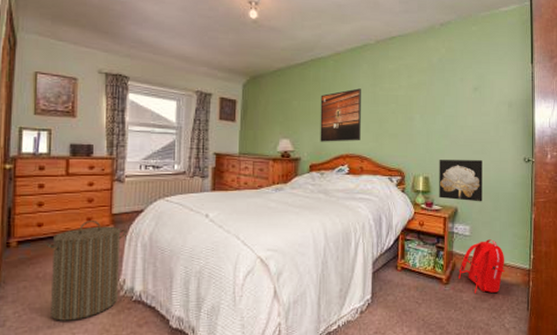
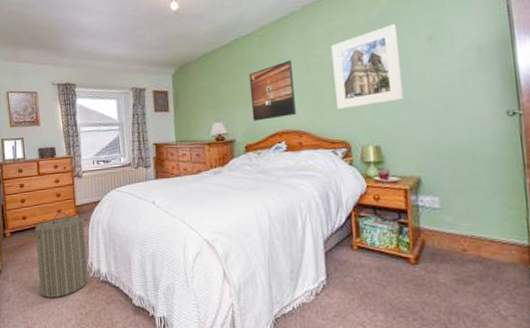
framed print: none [397,71,452,141] -> present [331,23,405,110]
wall art: present [439,160,483,202] -> none [391,120,453,169]
backpack: present [459,239,505,293] -> none [430,211,494,274]

